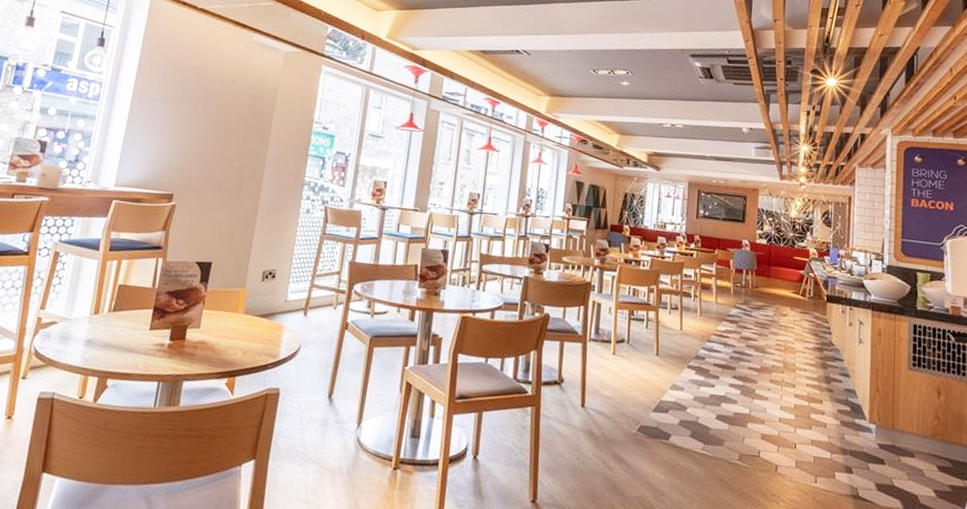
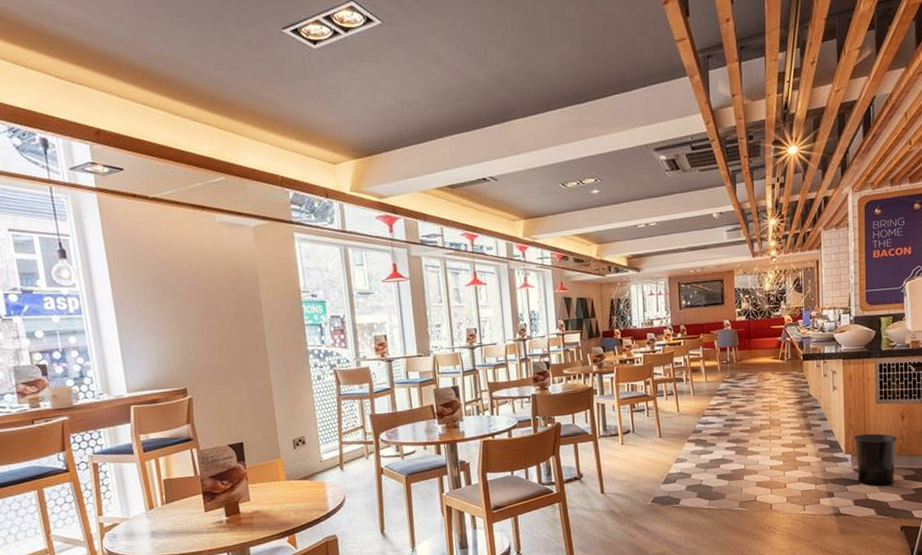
waste bin: none [879,402,932,474] -> present [853,433,898,486]

